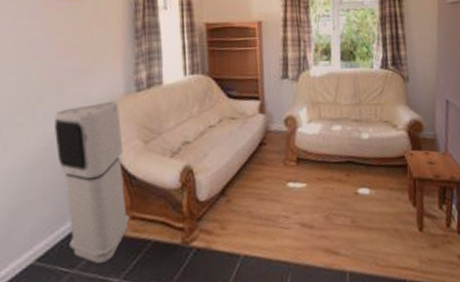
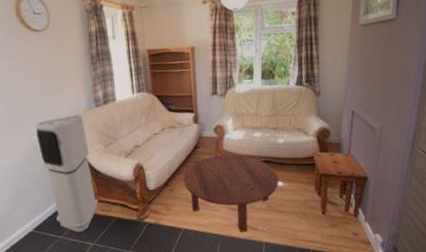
coffee table: none [245,153,365,258] -> present [183,154,279,232]

